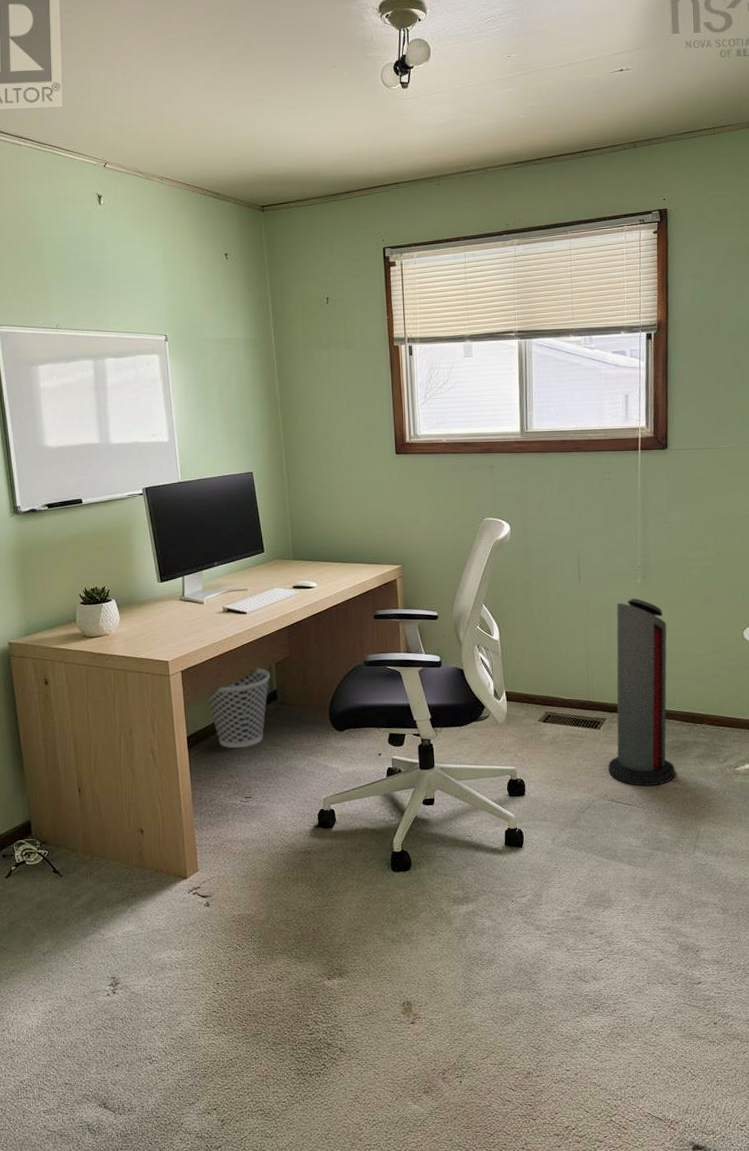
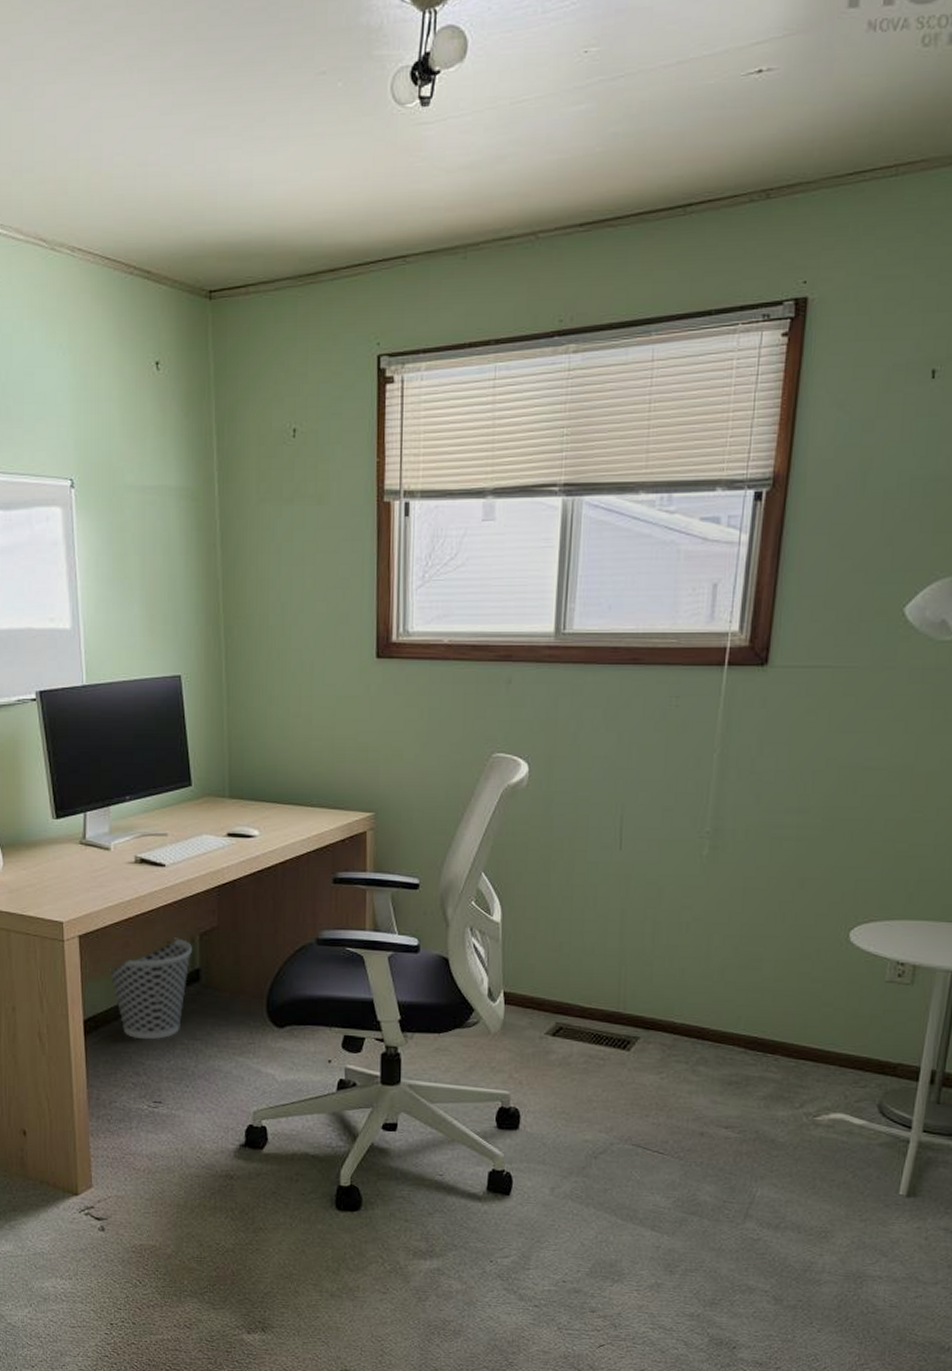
air purifier: present [608,598,676,786] -> none [635,876,740,1131]

